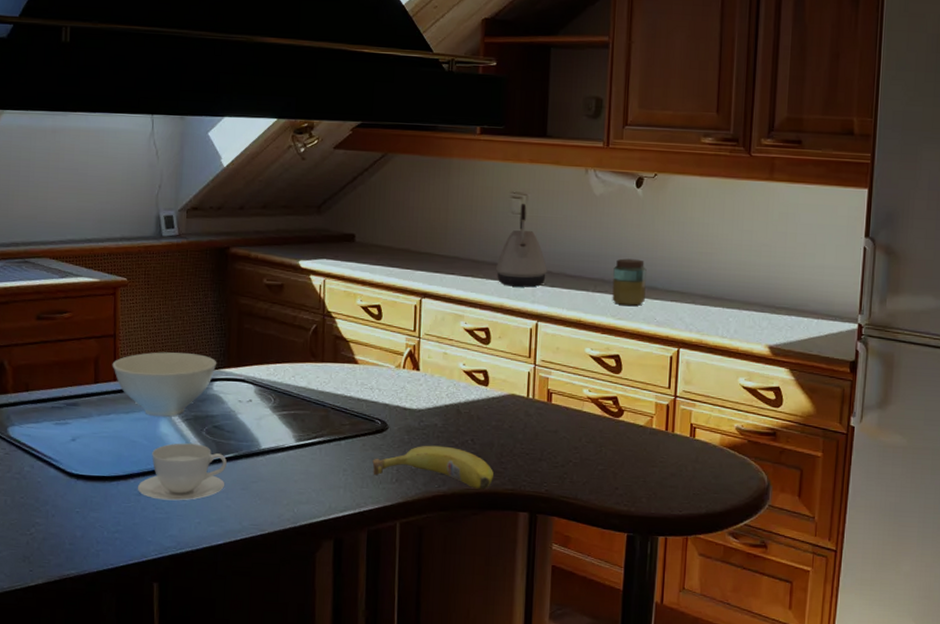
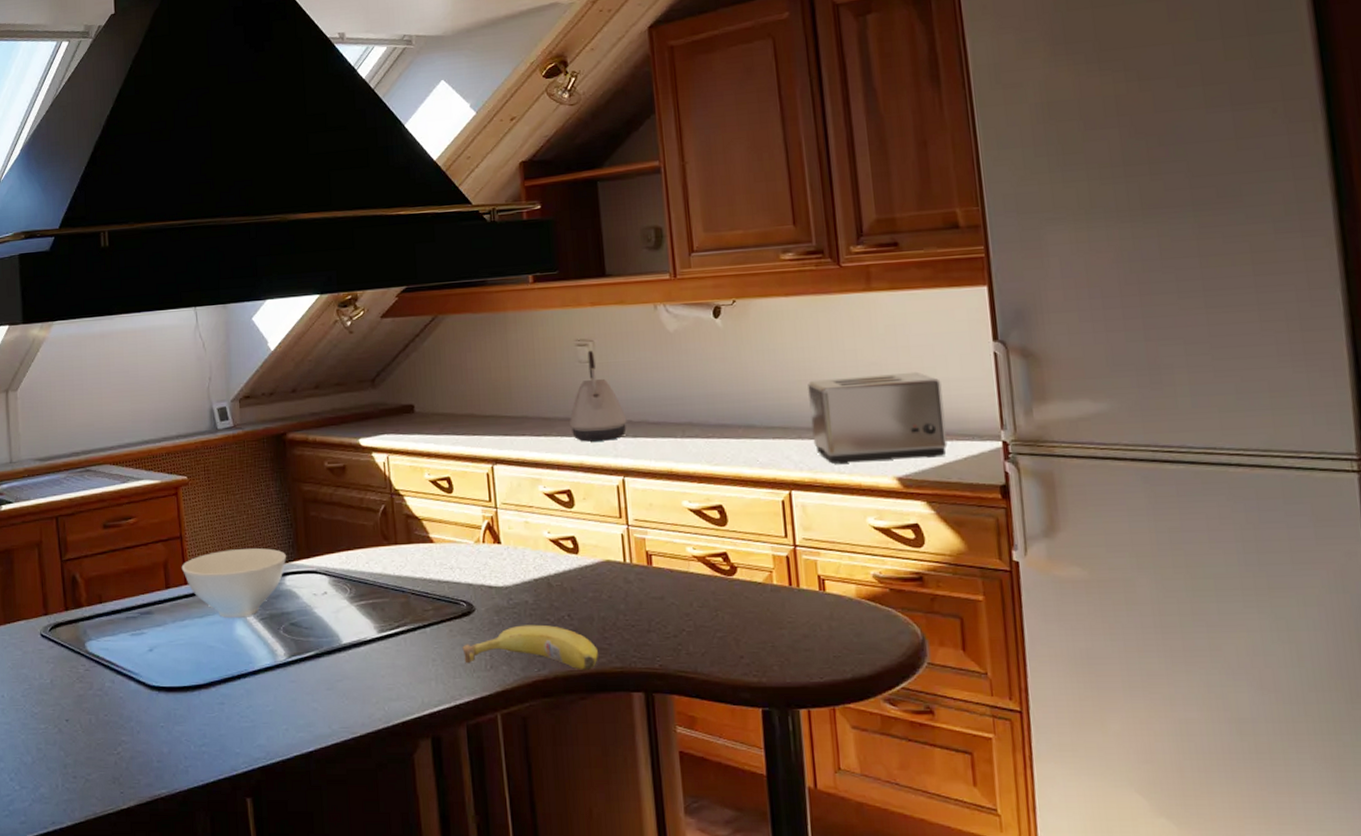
teacup: present [137,443,227,501] -> none [219,644,310,707]
peanut butter: present [612,258,647,306] -> none [701,396,743,450]
toaster: none [704,253,817,332] -> present [808,371,948,464]

